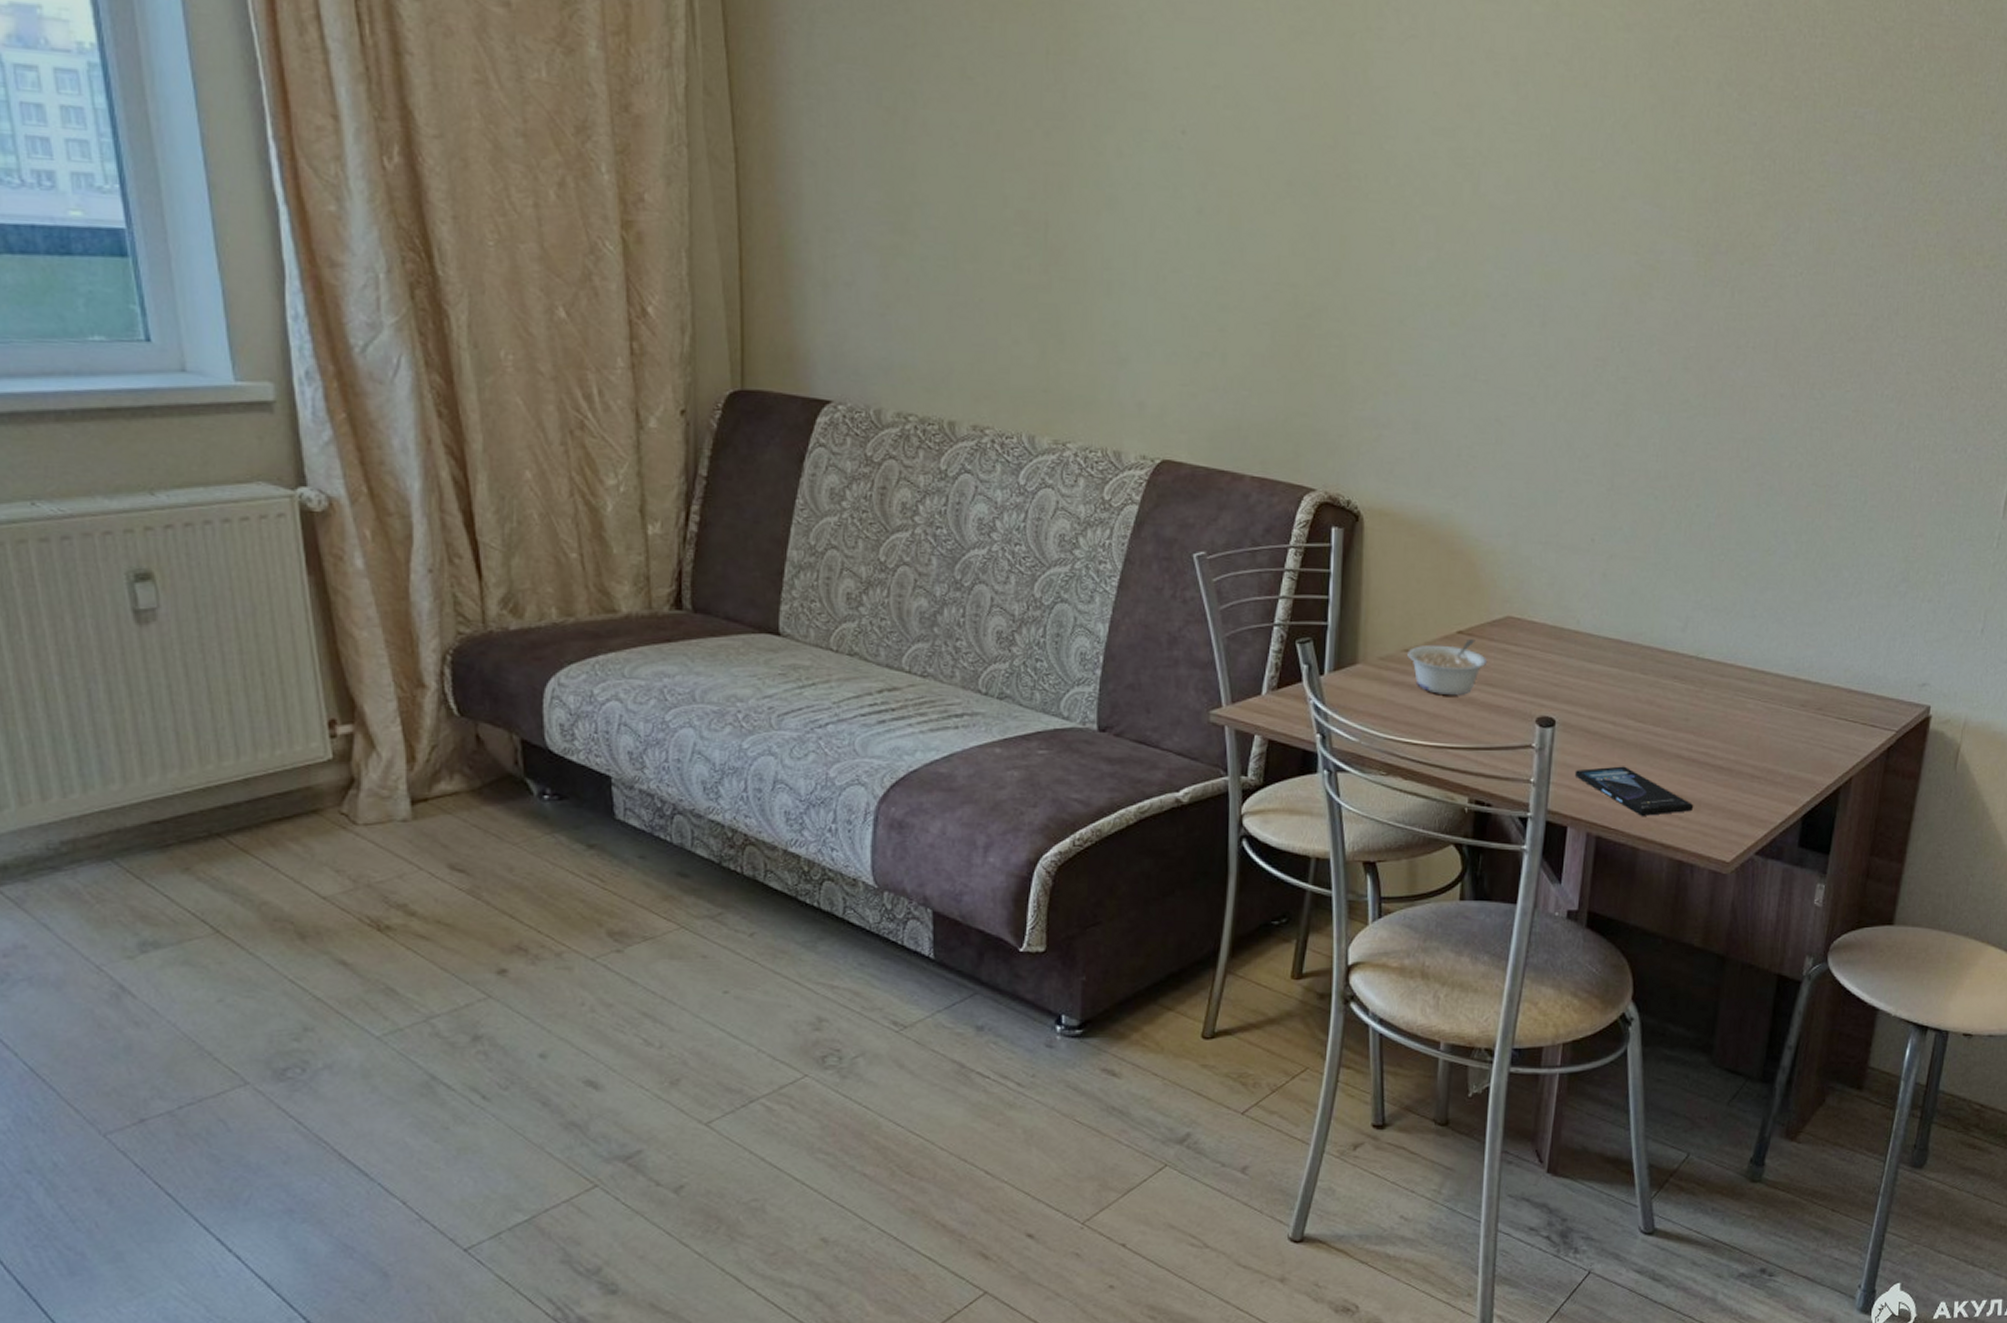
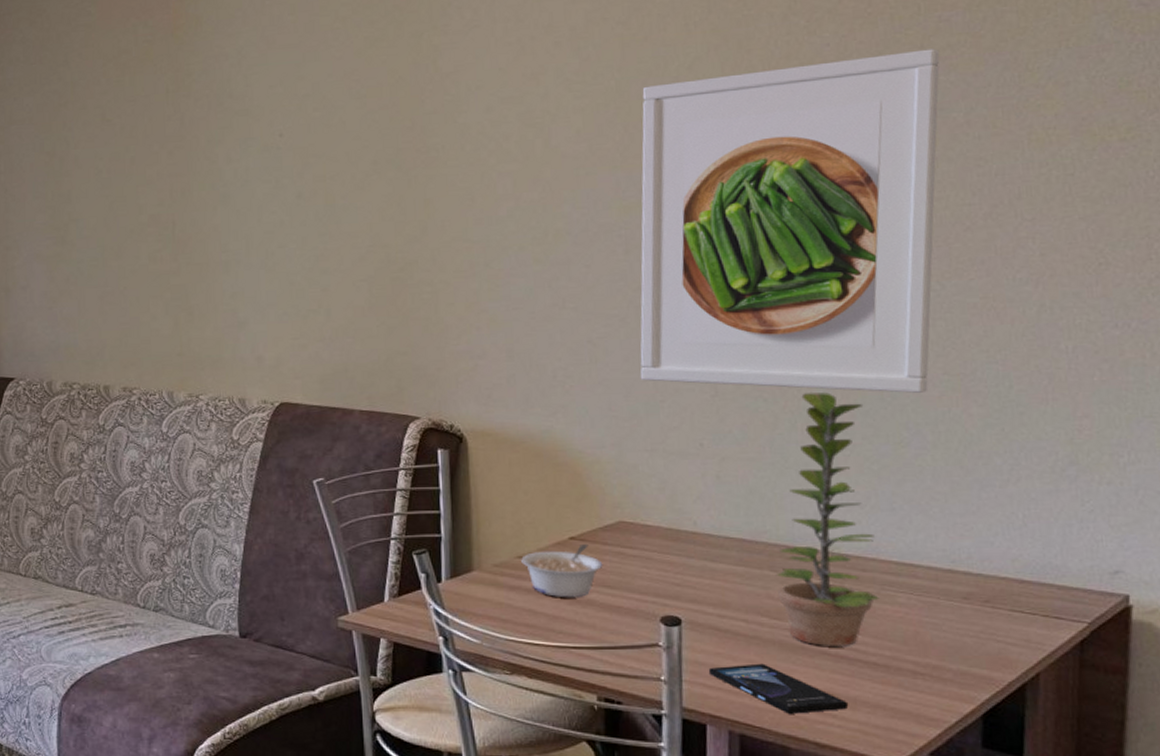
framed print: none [1542,139,1851,503] -> present [640,48,940,394]
plant: none [1645,492,1742,750] -> present [775,391,879,646]

